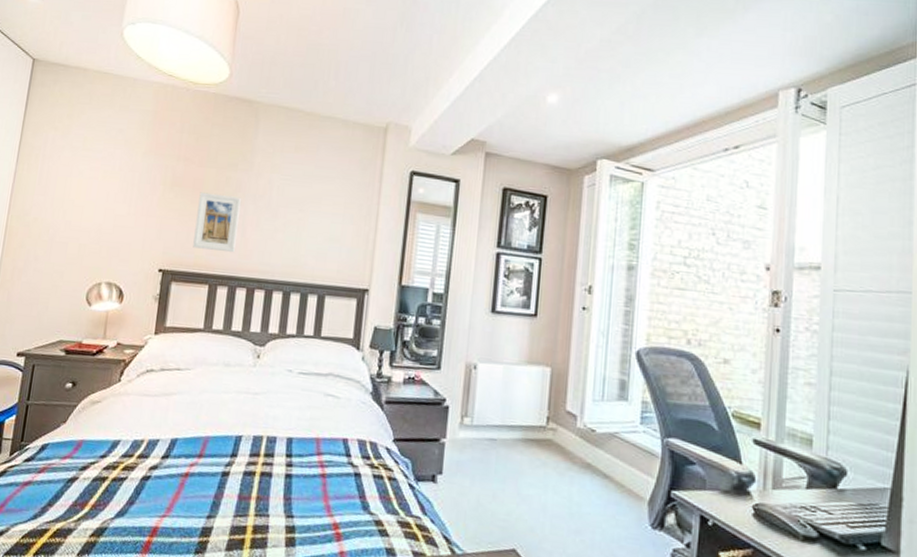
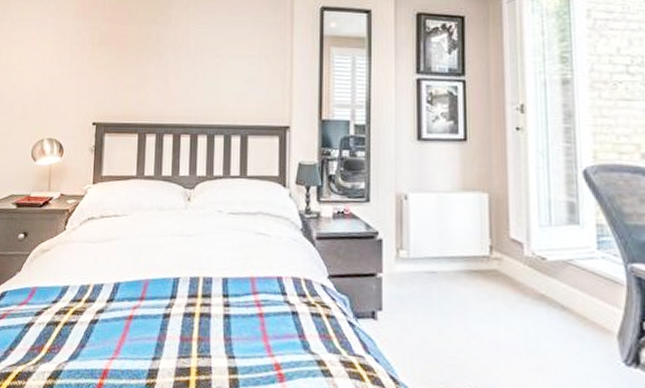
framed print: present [193,192,242,253] -> none [121,48,163,102]

